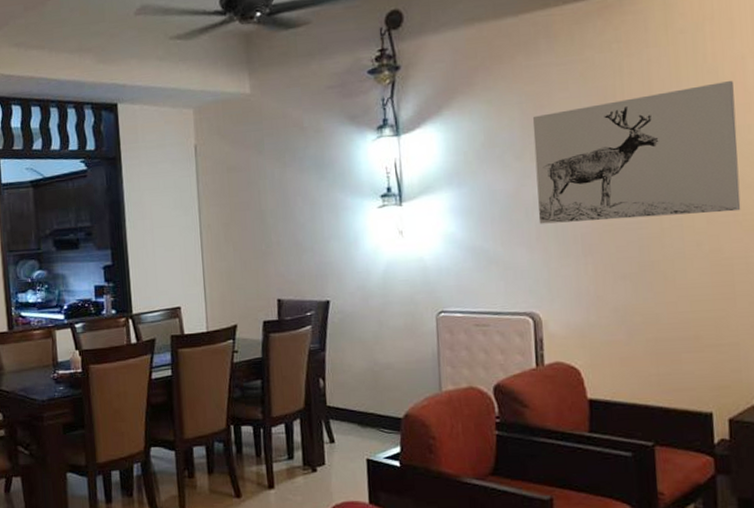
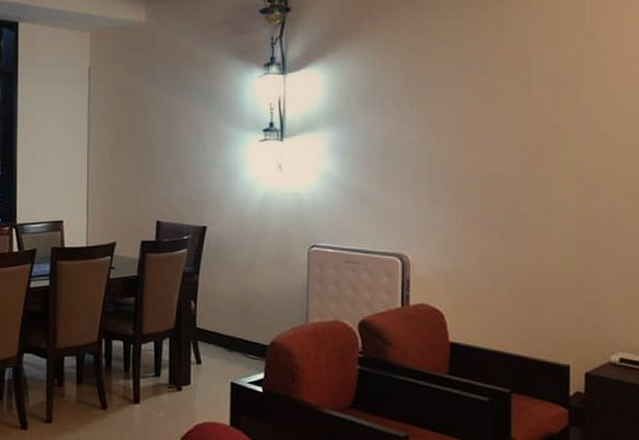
wall art: present [532,81,741,224] -> none [413,47,611,173]

